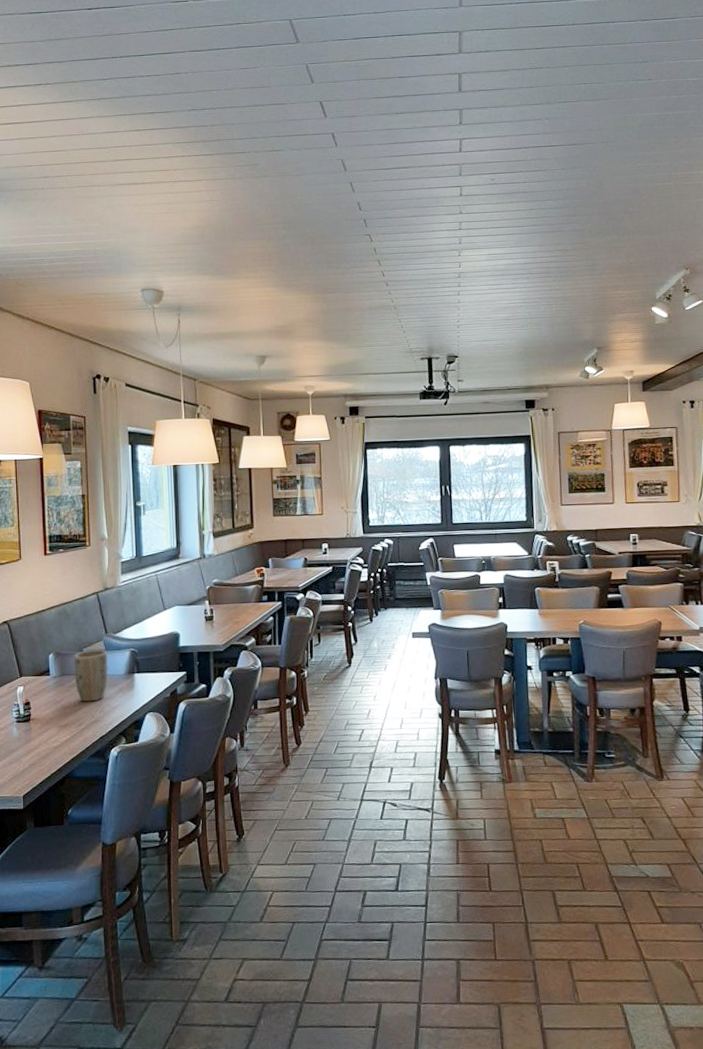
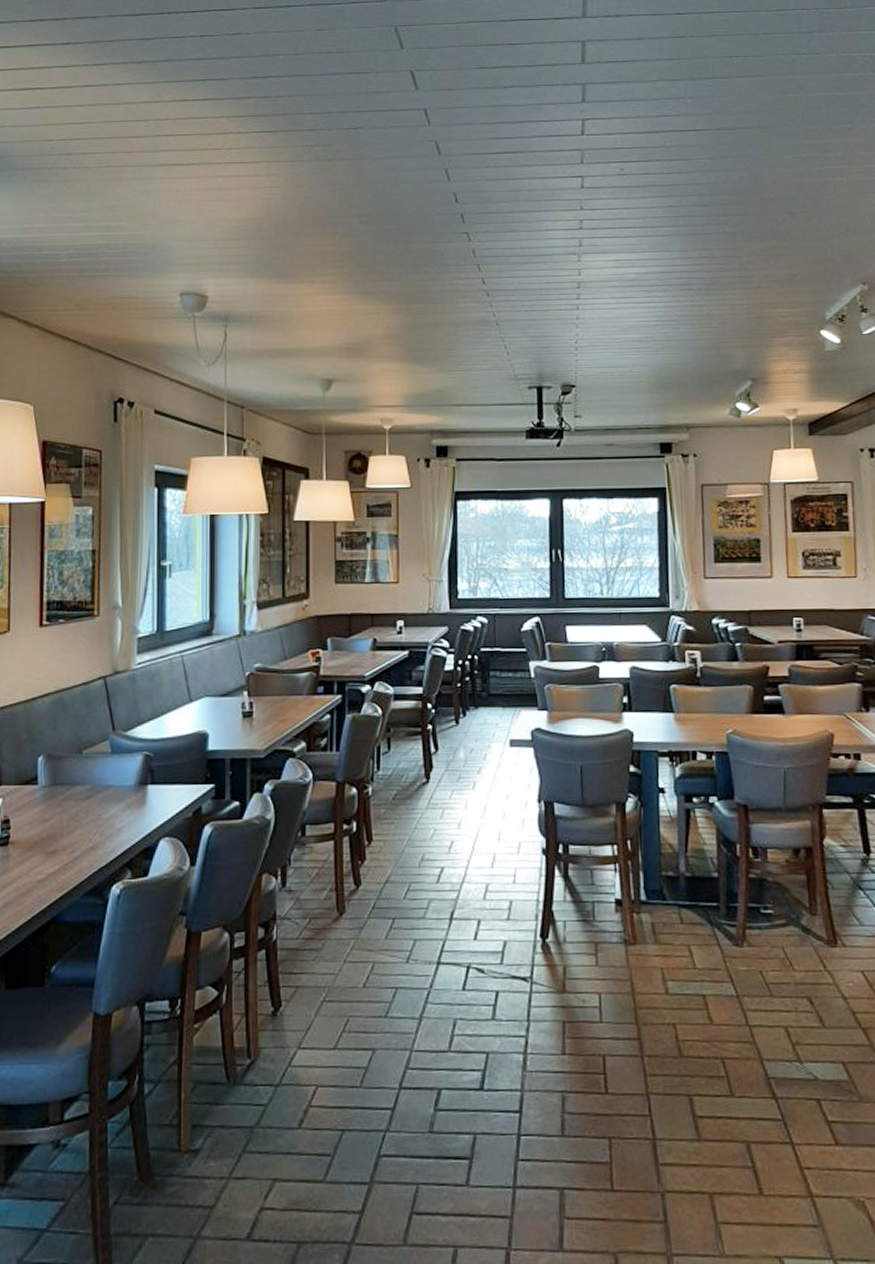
plant pot: present [74,650,108,702] -> none [69,753,114,821]

